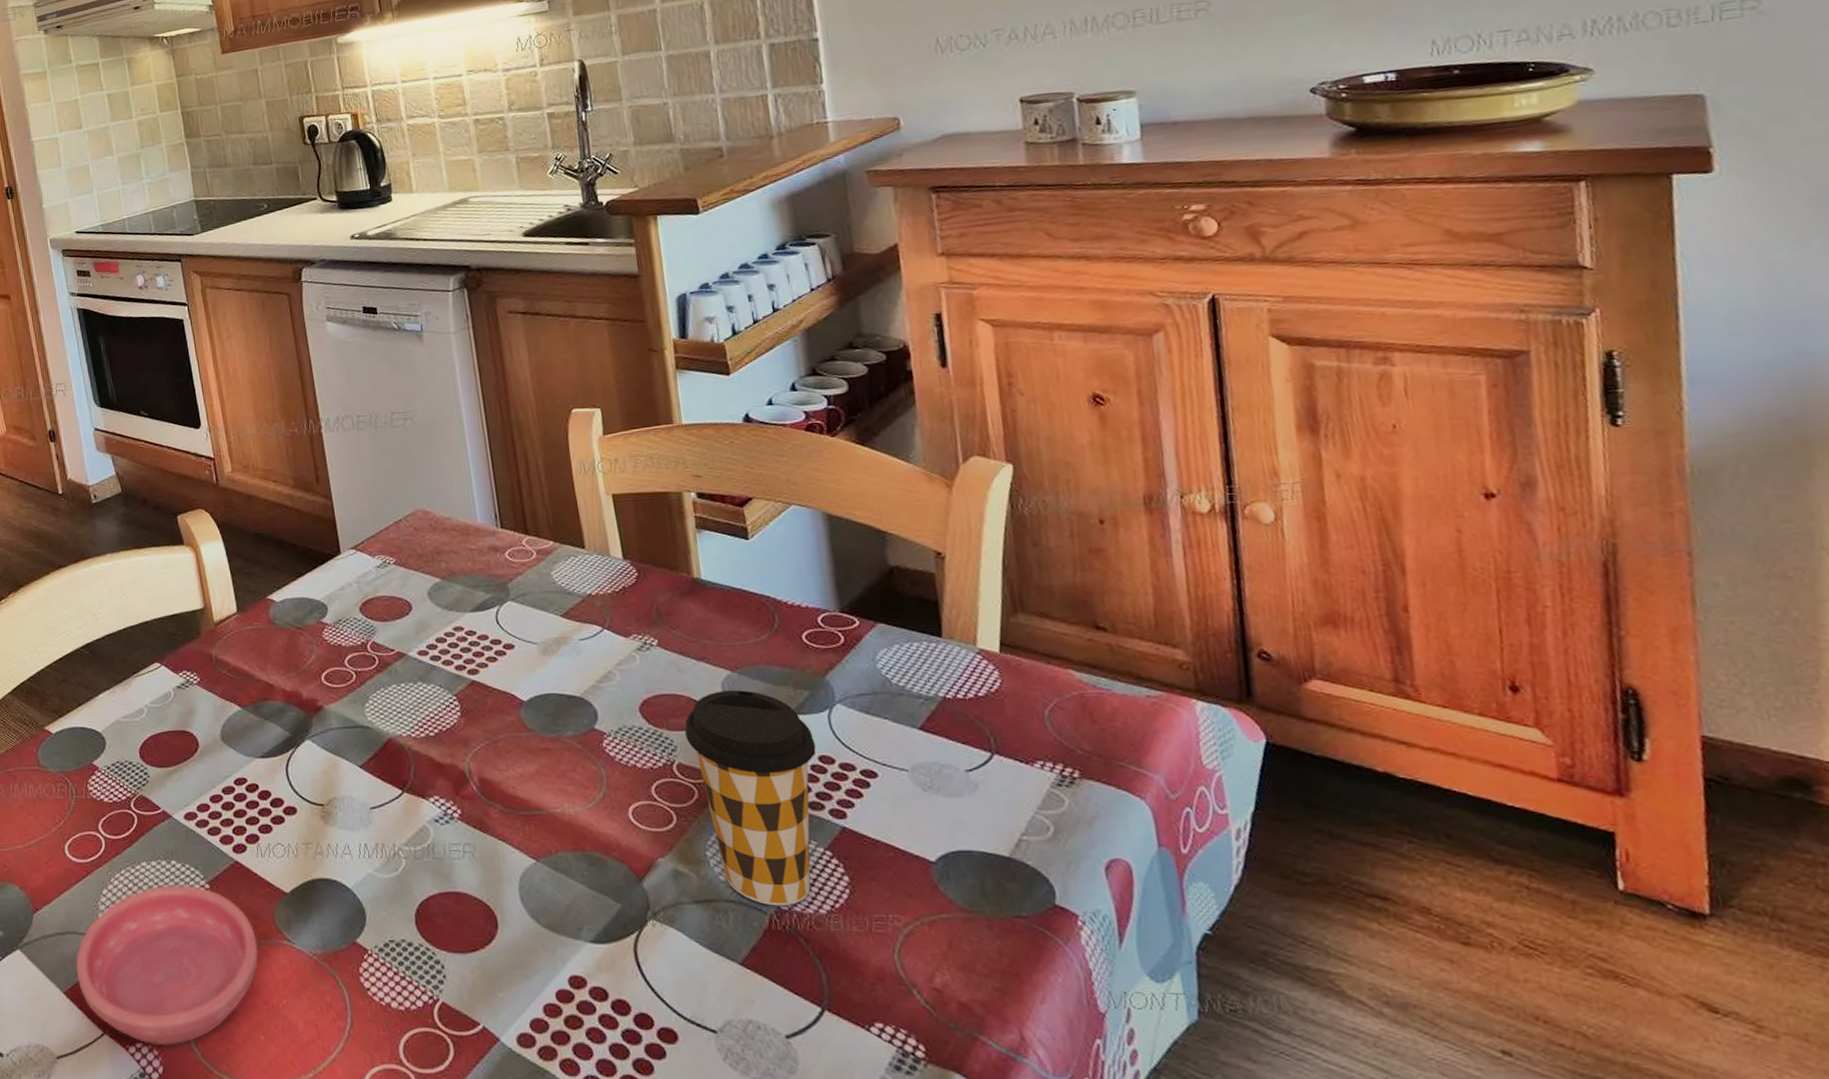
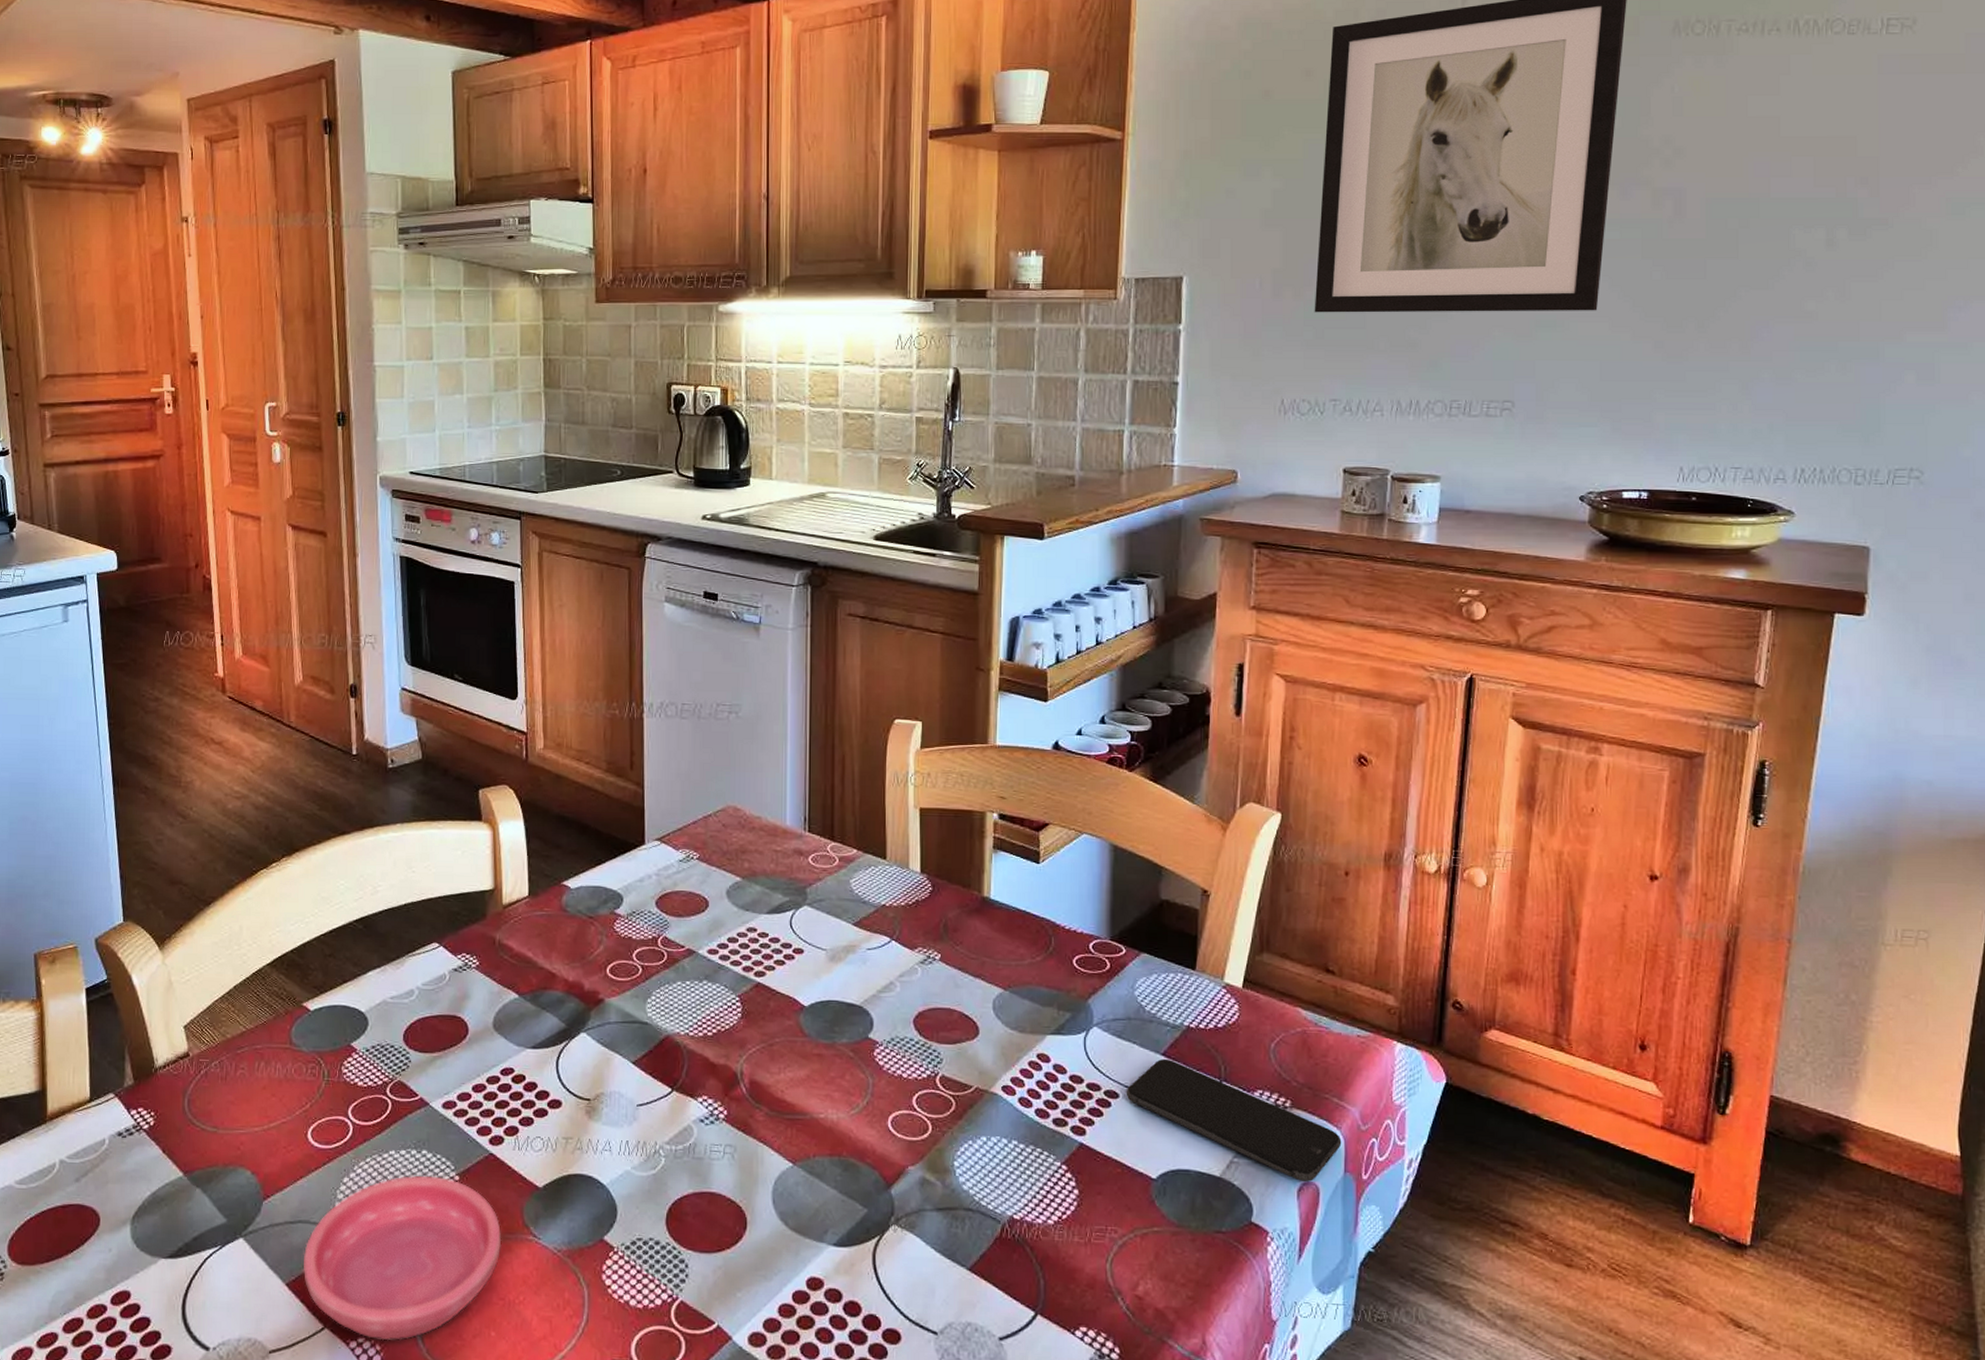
coffee cup: present [685,690,816,906] -> none [953,1008,1069,1216]
smartphone: none [884,733,1150,858] -> present [1126,1058,1342,1182]

